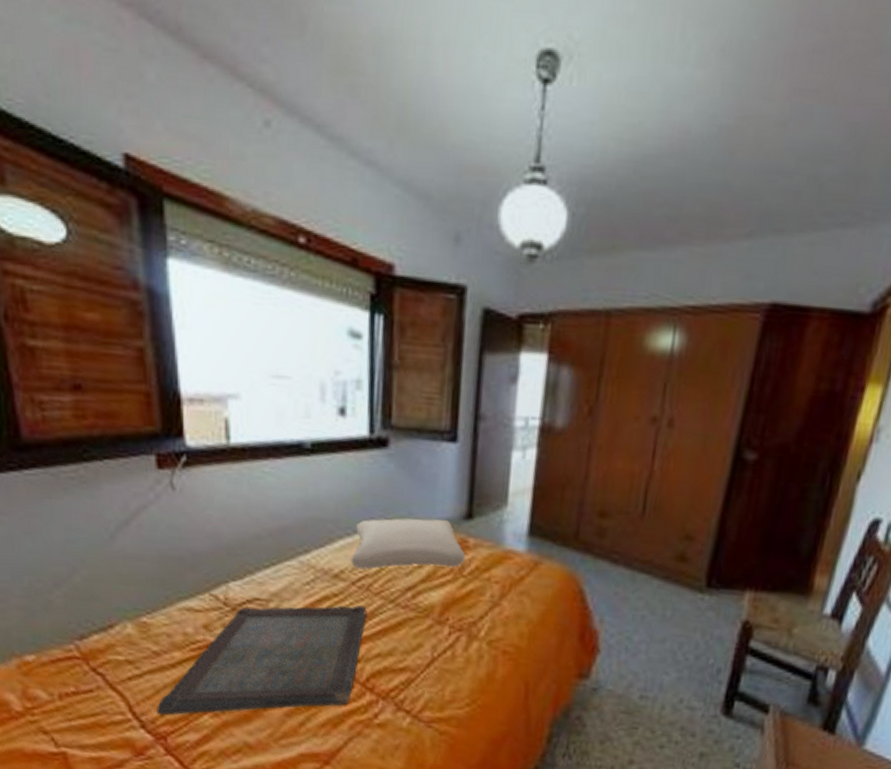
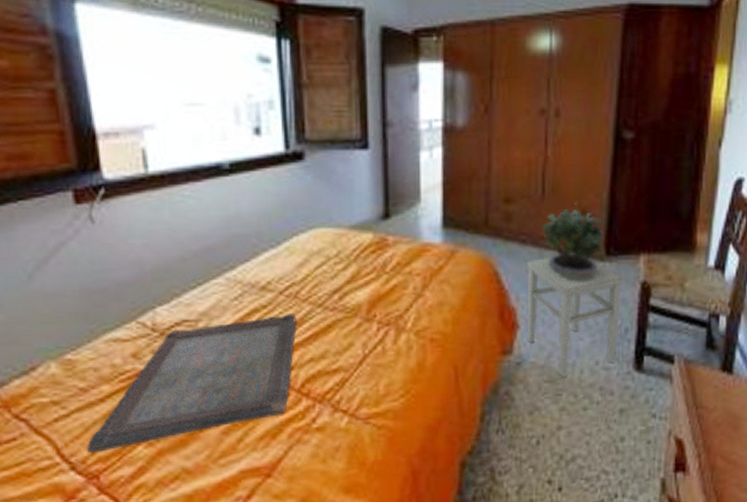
pillow: present [350,518,465,570] -> none [276,221,386,278]
stool: none [607,580,722,711] -> present [527,253,623,377]
potted plant: none [637,525,707,614] -> present [541,203,603,283]

